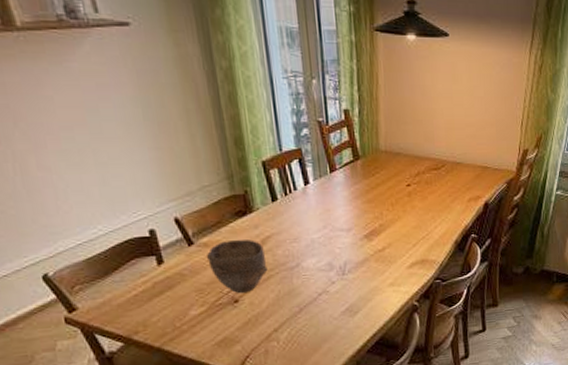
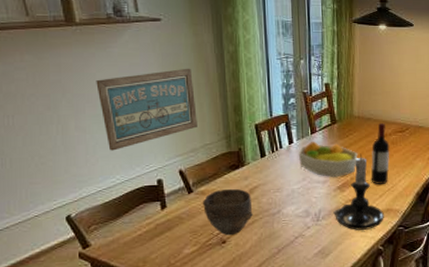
wall art: none [55,89,191,195] -> present [96,68,197,151]
fruit bowl: none [316,182,387,224] -> present [298,142,358,177]
candle holder: none [361,195,419,285] -> present [333,153,384,230]
wine bottle: none [402,158,424,232] -> present [370,122,390,184]

